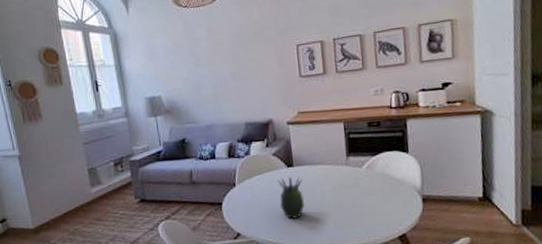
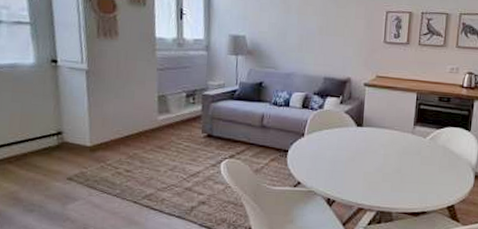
succulent plant: present [278,175,304,219] -> none [344,134,369,176]

